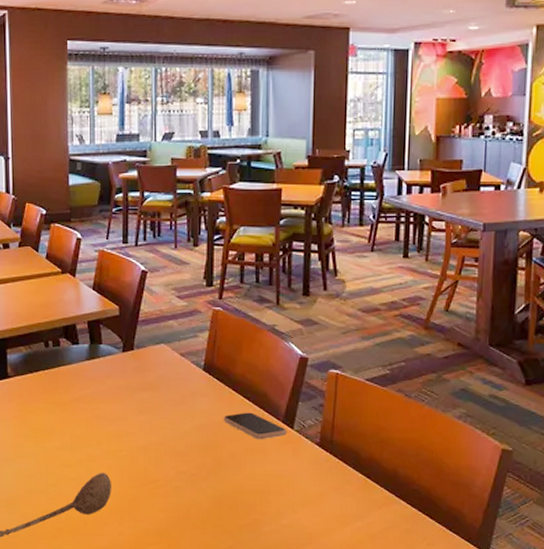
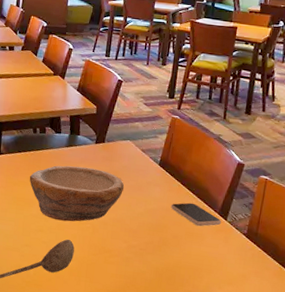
bowl: none [46,382,163,451] -> present [29,165,124,222]

